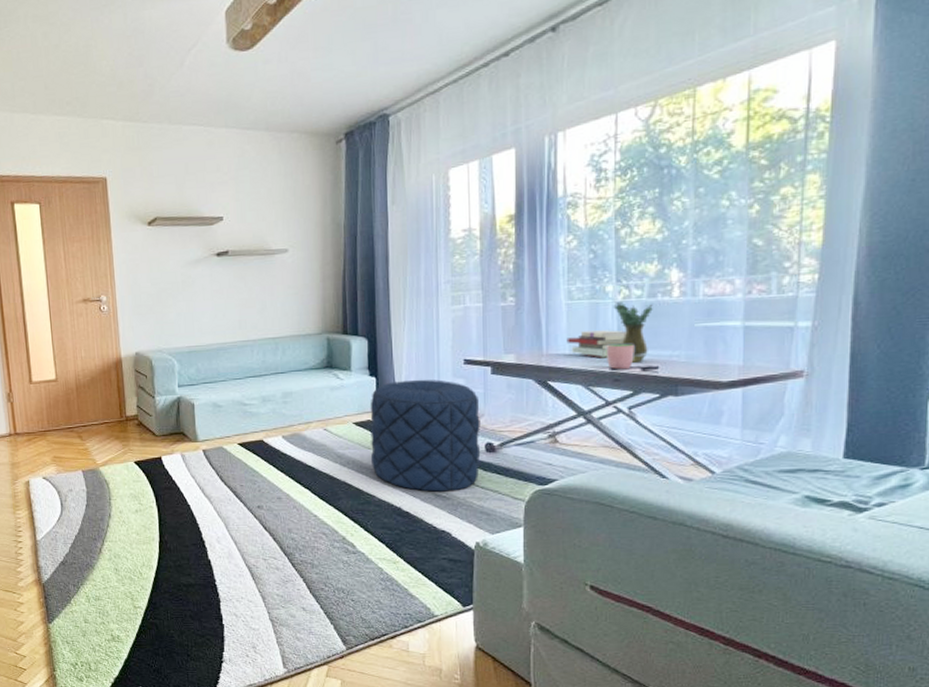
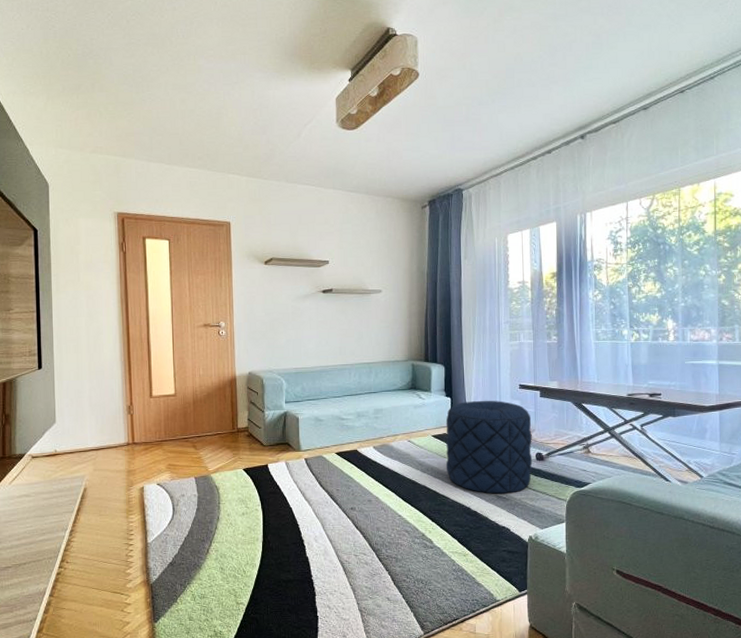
books: present [566,330,627,358] -> none [595,364,638,386]
cup: present [605,343,634,370] -> none [623,375,644,396]
vase: present [613,300,653,362] -> none [628,341,656,390]

